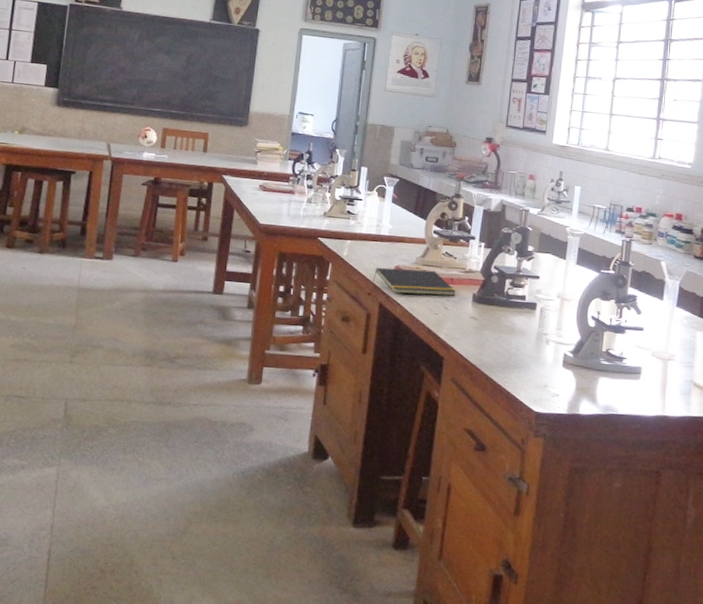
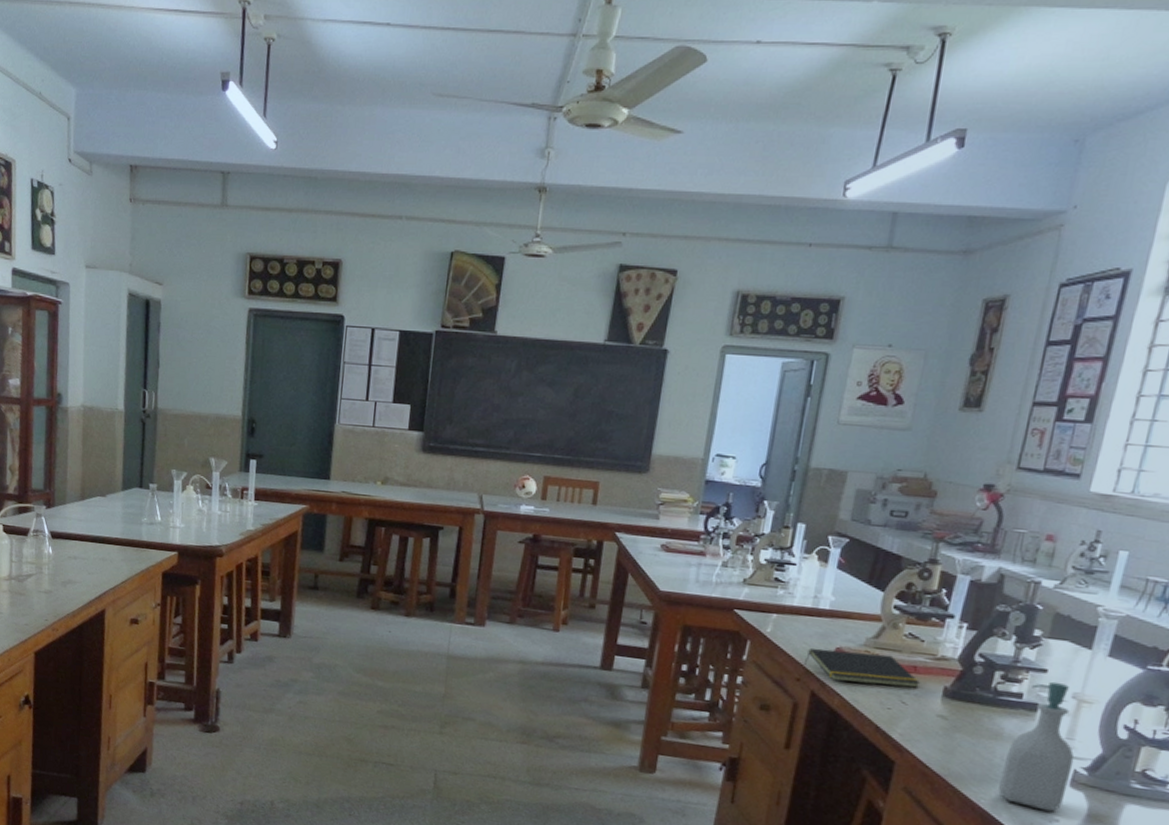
soap bottle: none [516,285,563,389] -> present [998,681,1075,812]

